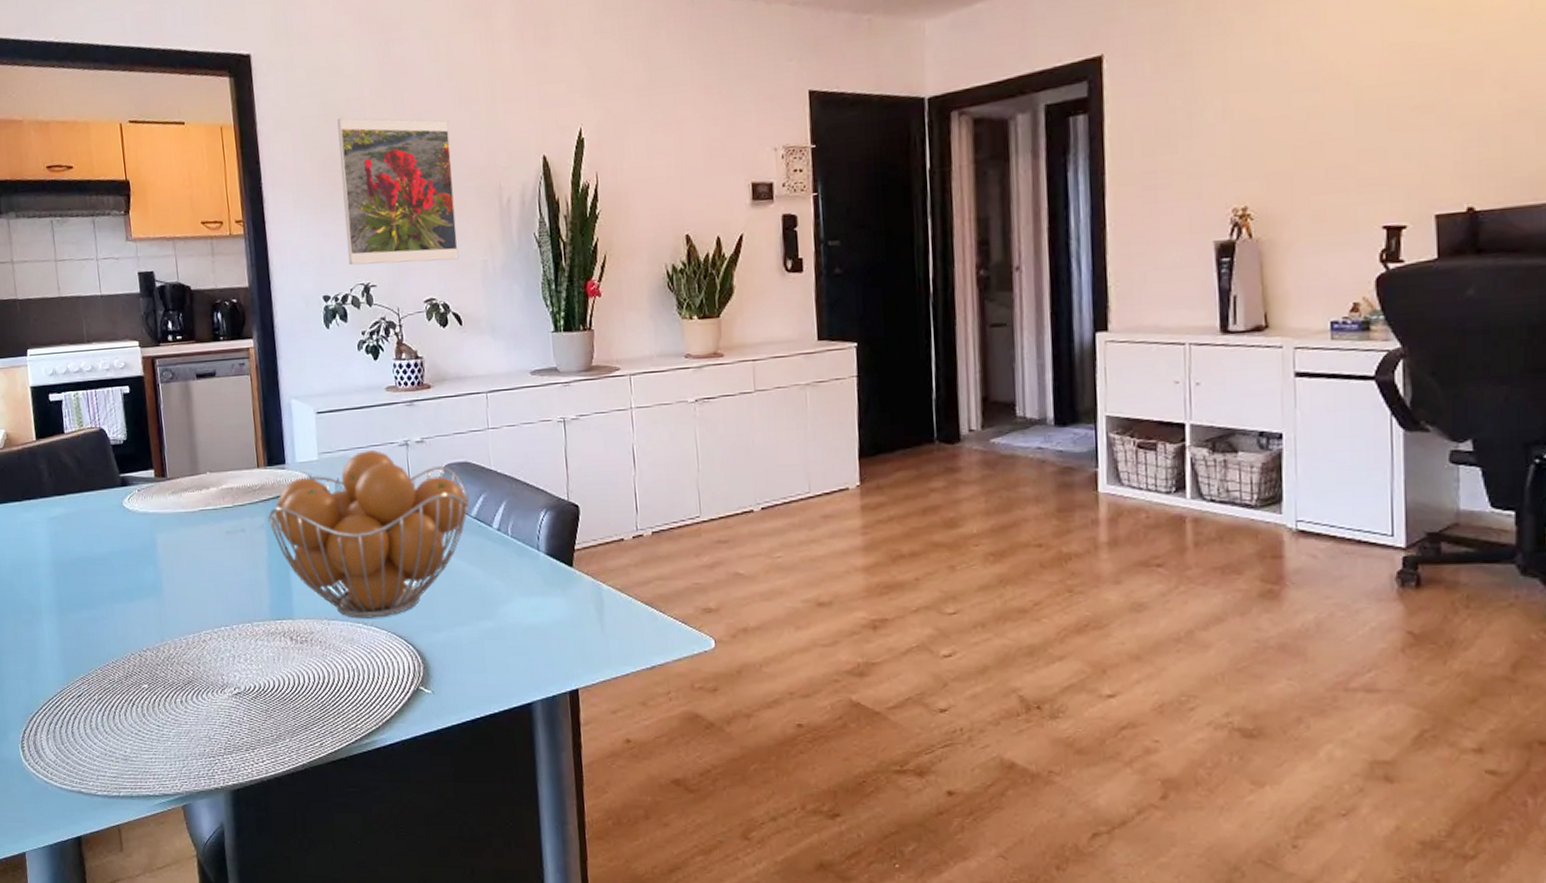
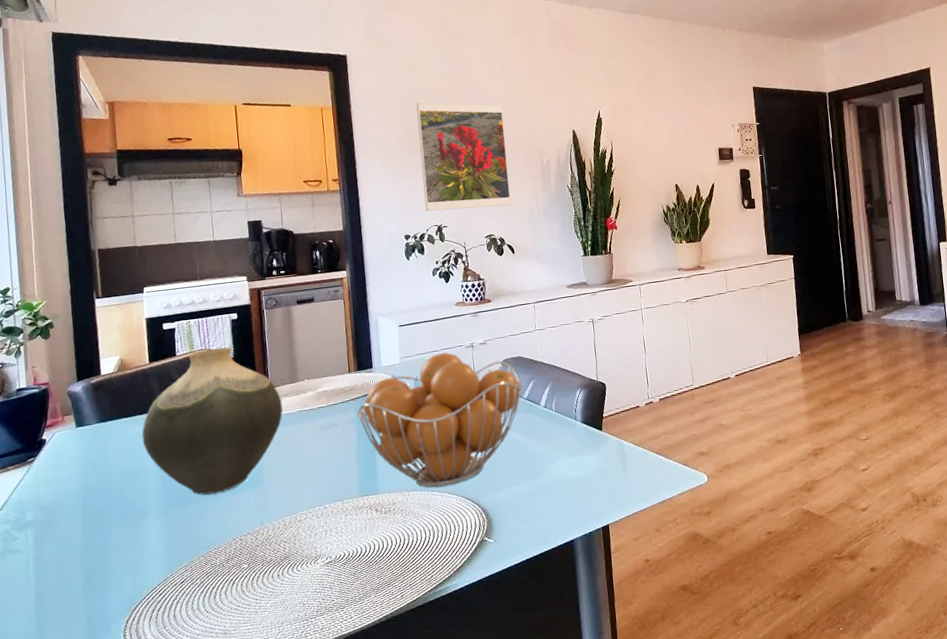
vase: none [31,426,183,600] -> present [141,346,283,495]

